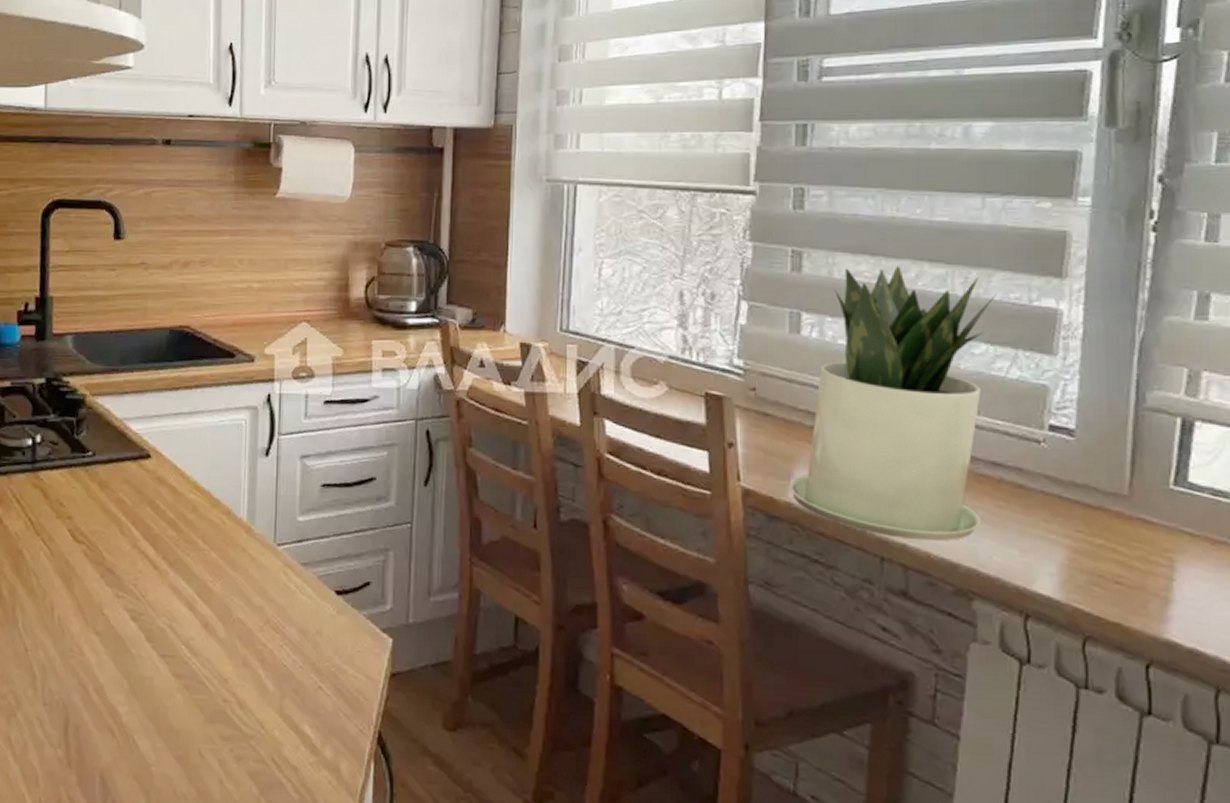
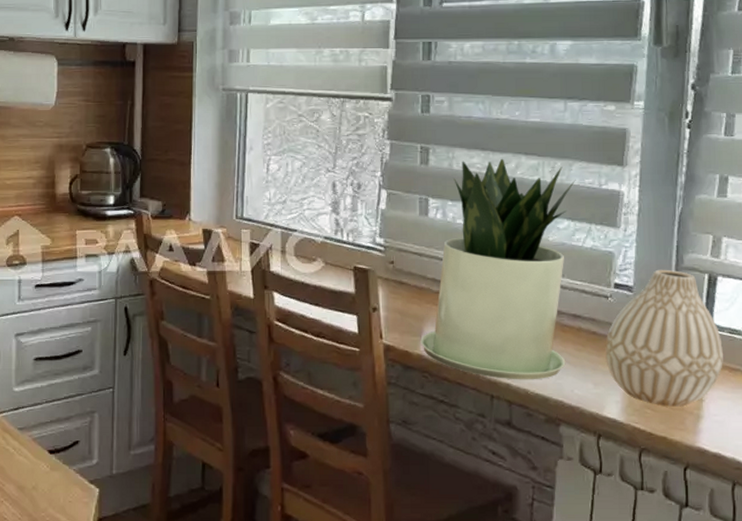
vase: none [1036,409,1204,586] -> present [605,269,724,407]

